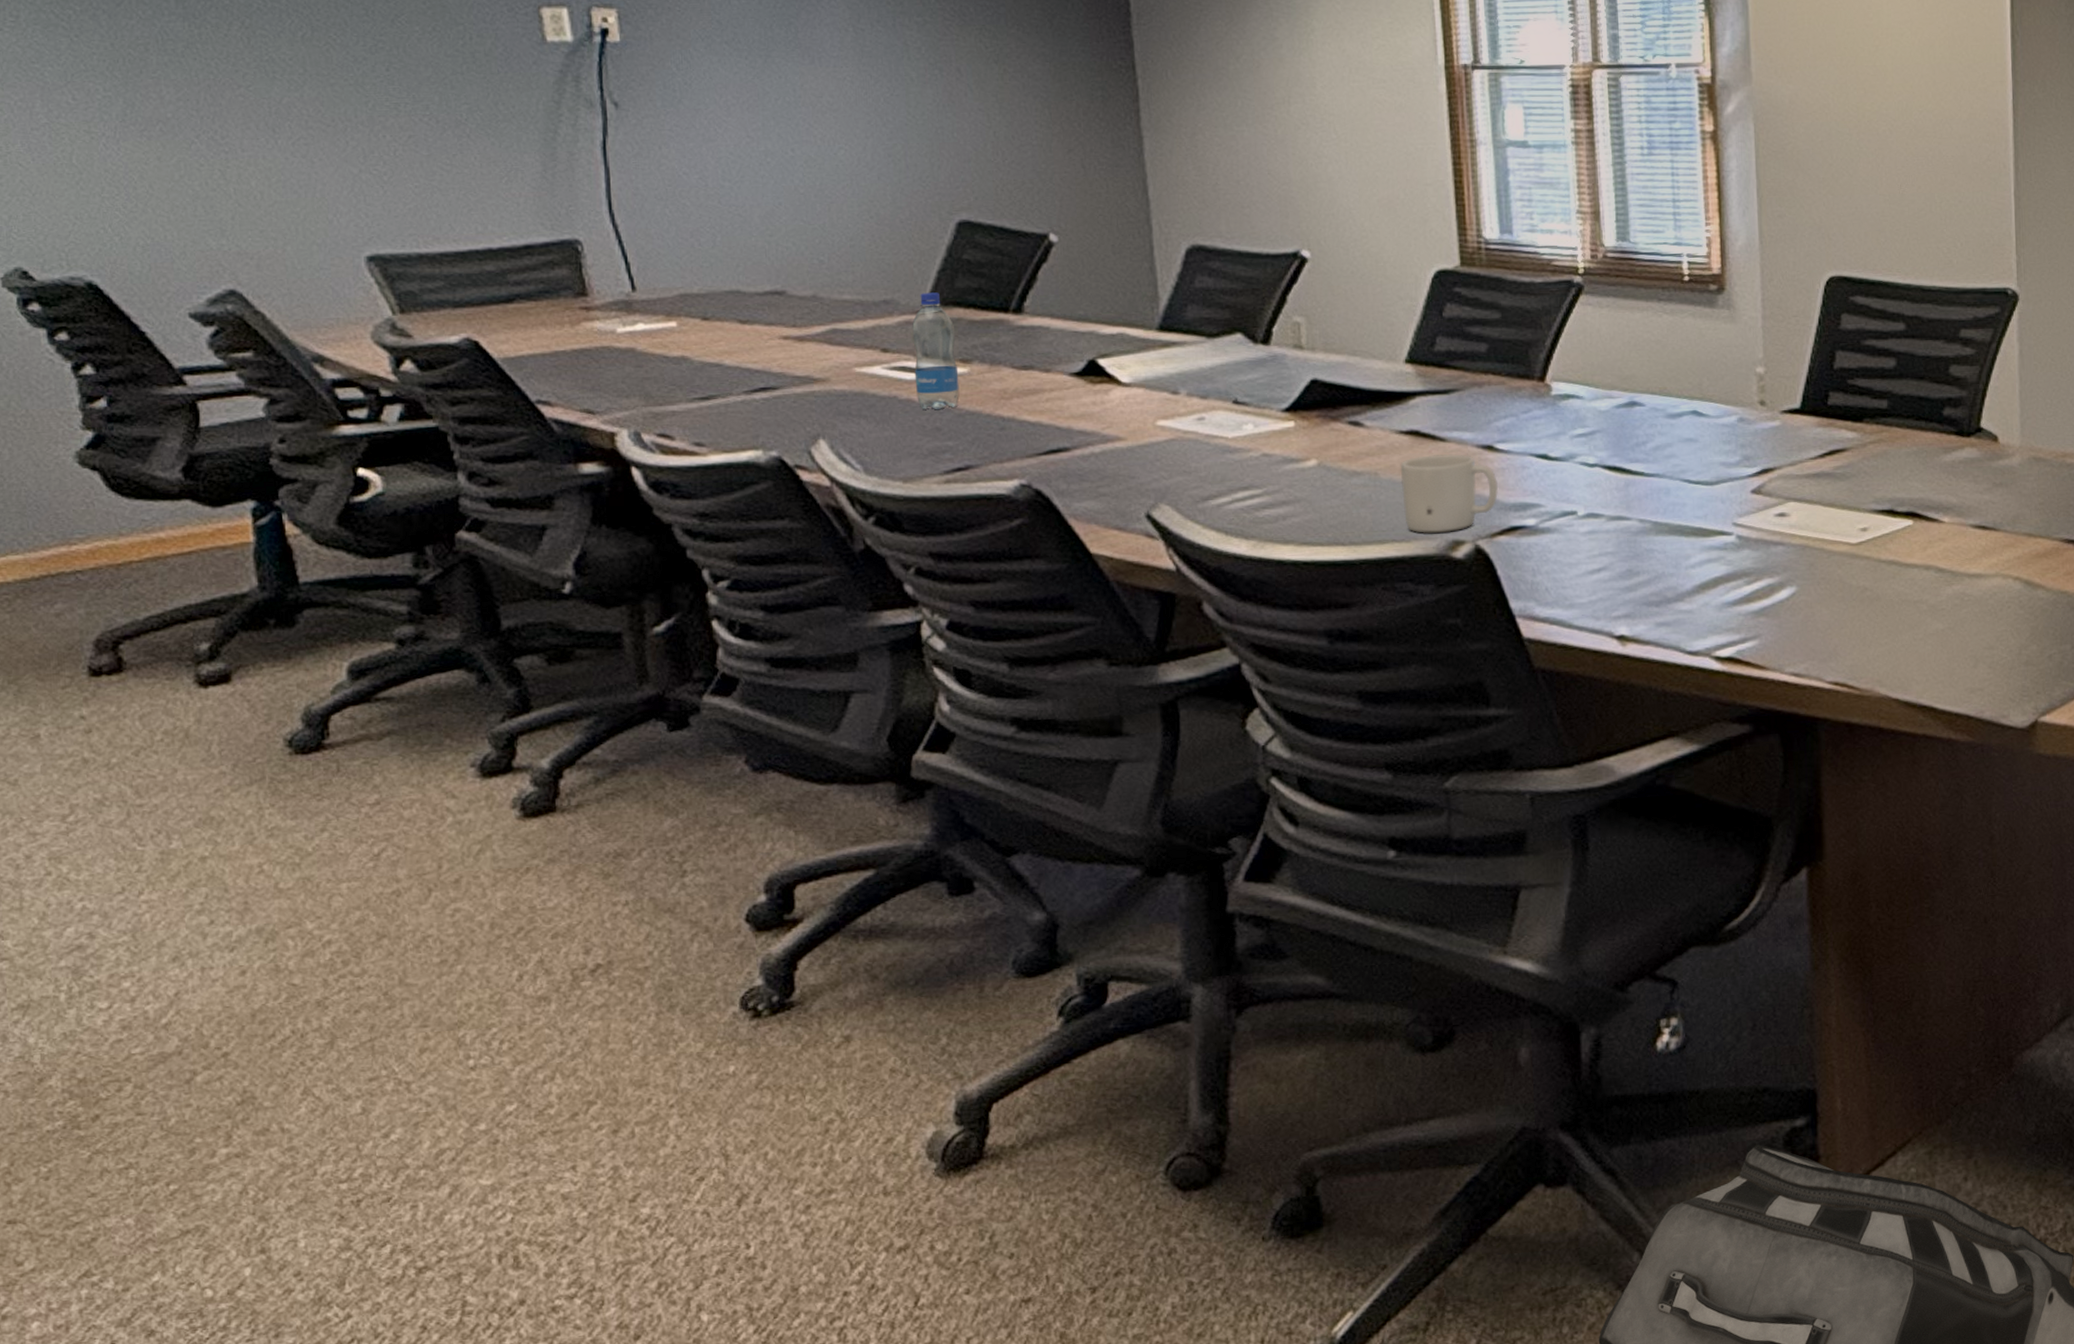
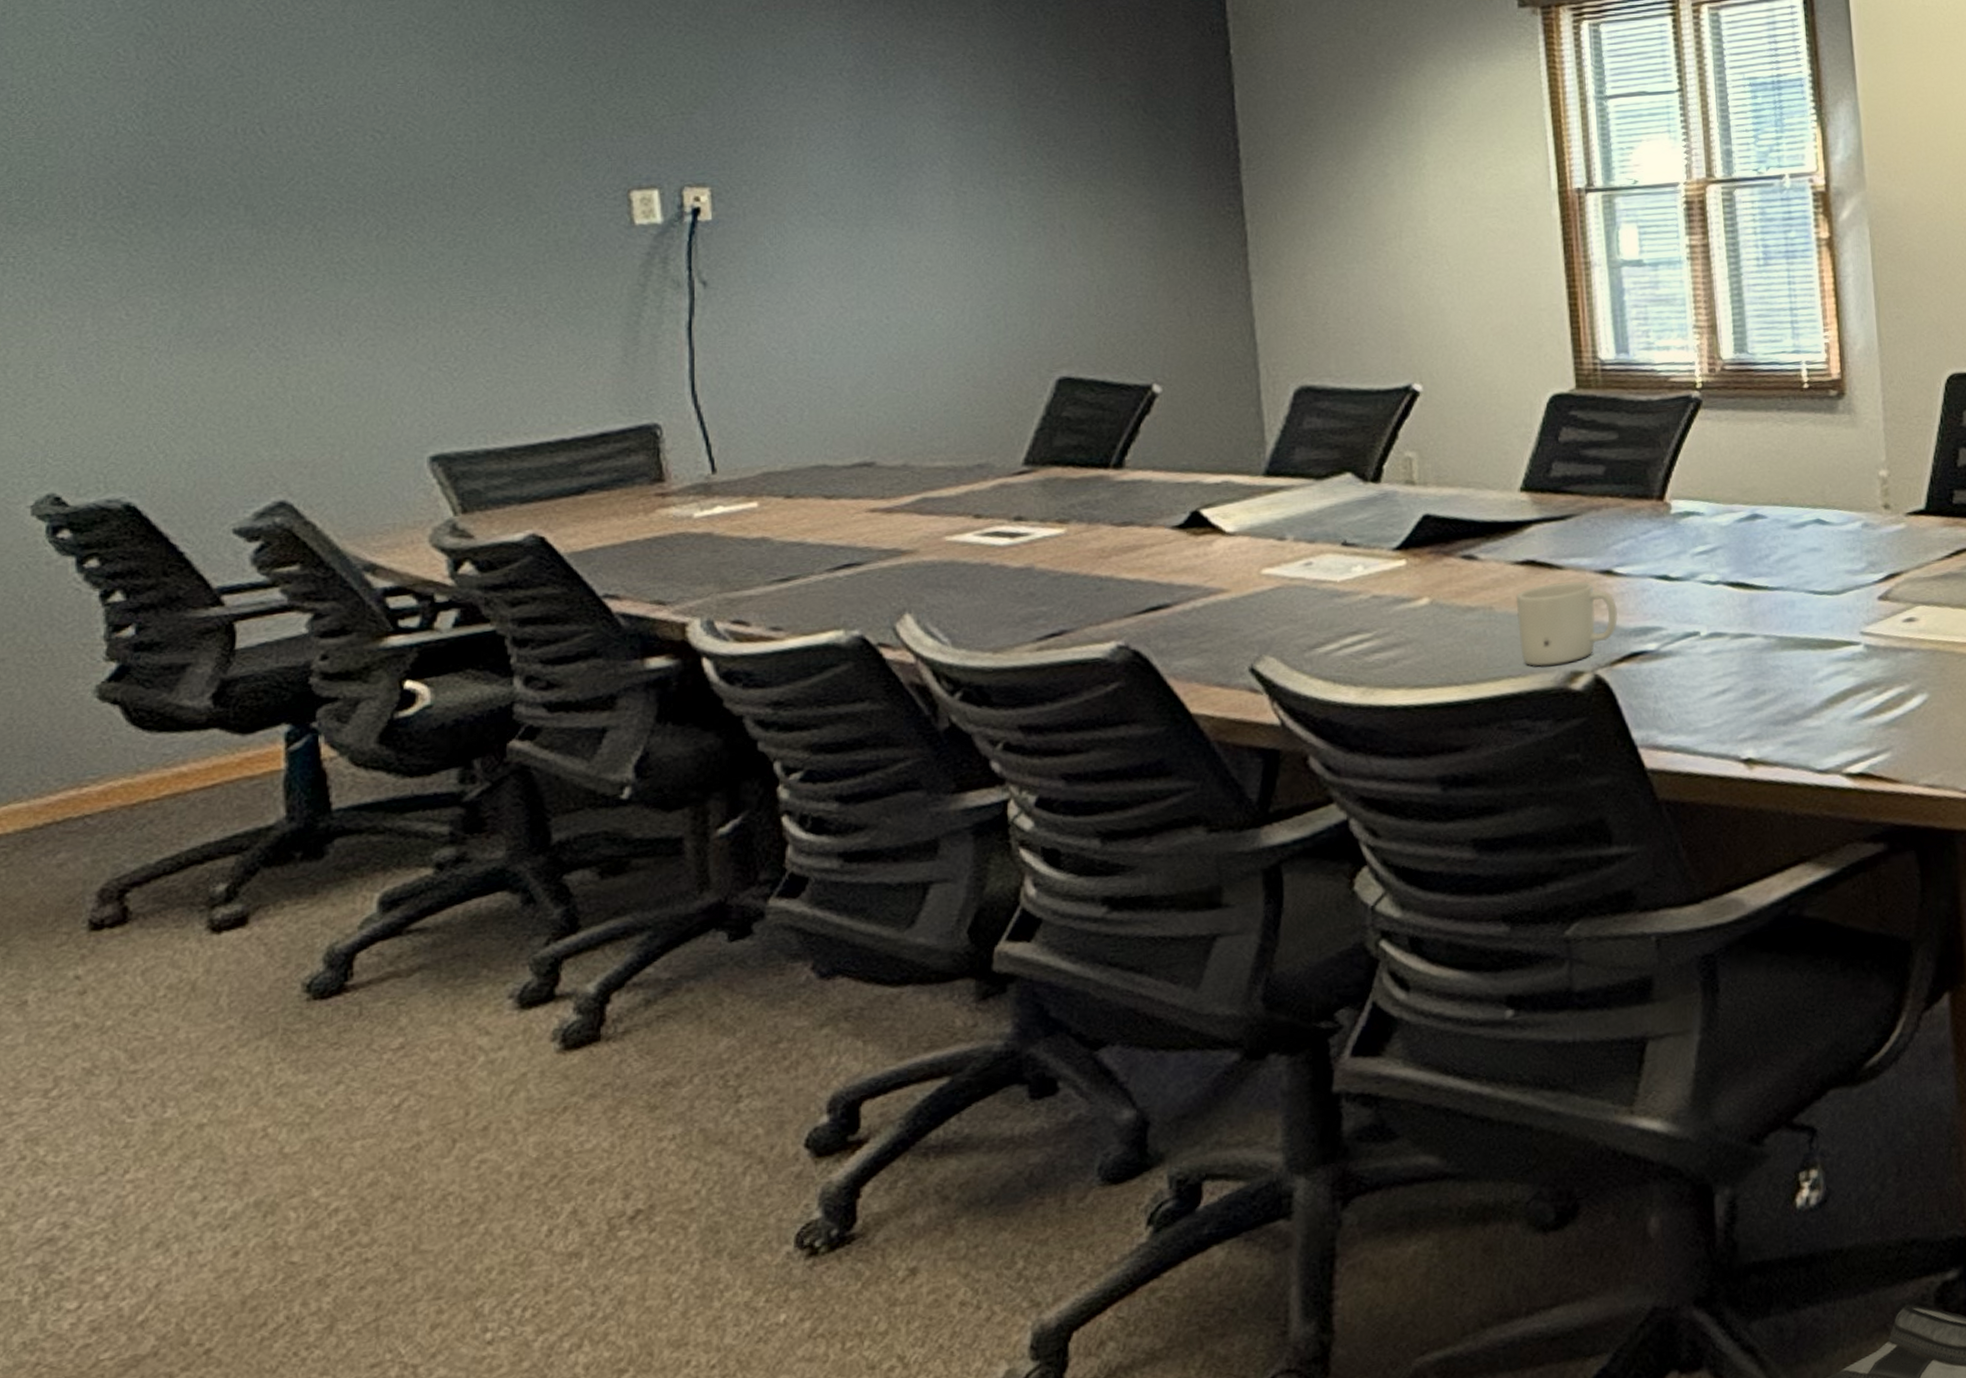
bottle: present [911,292,960,410] -> none [1006,452,1055,575]

